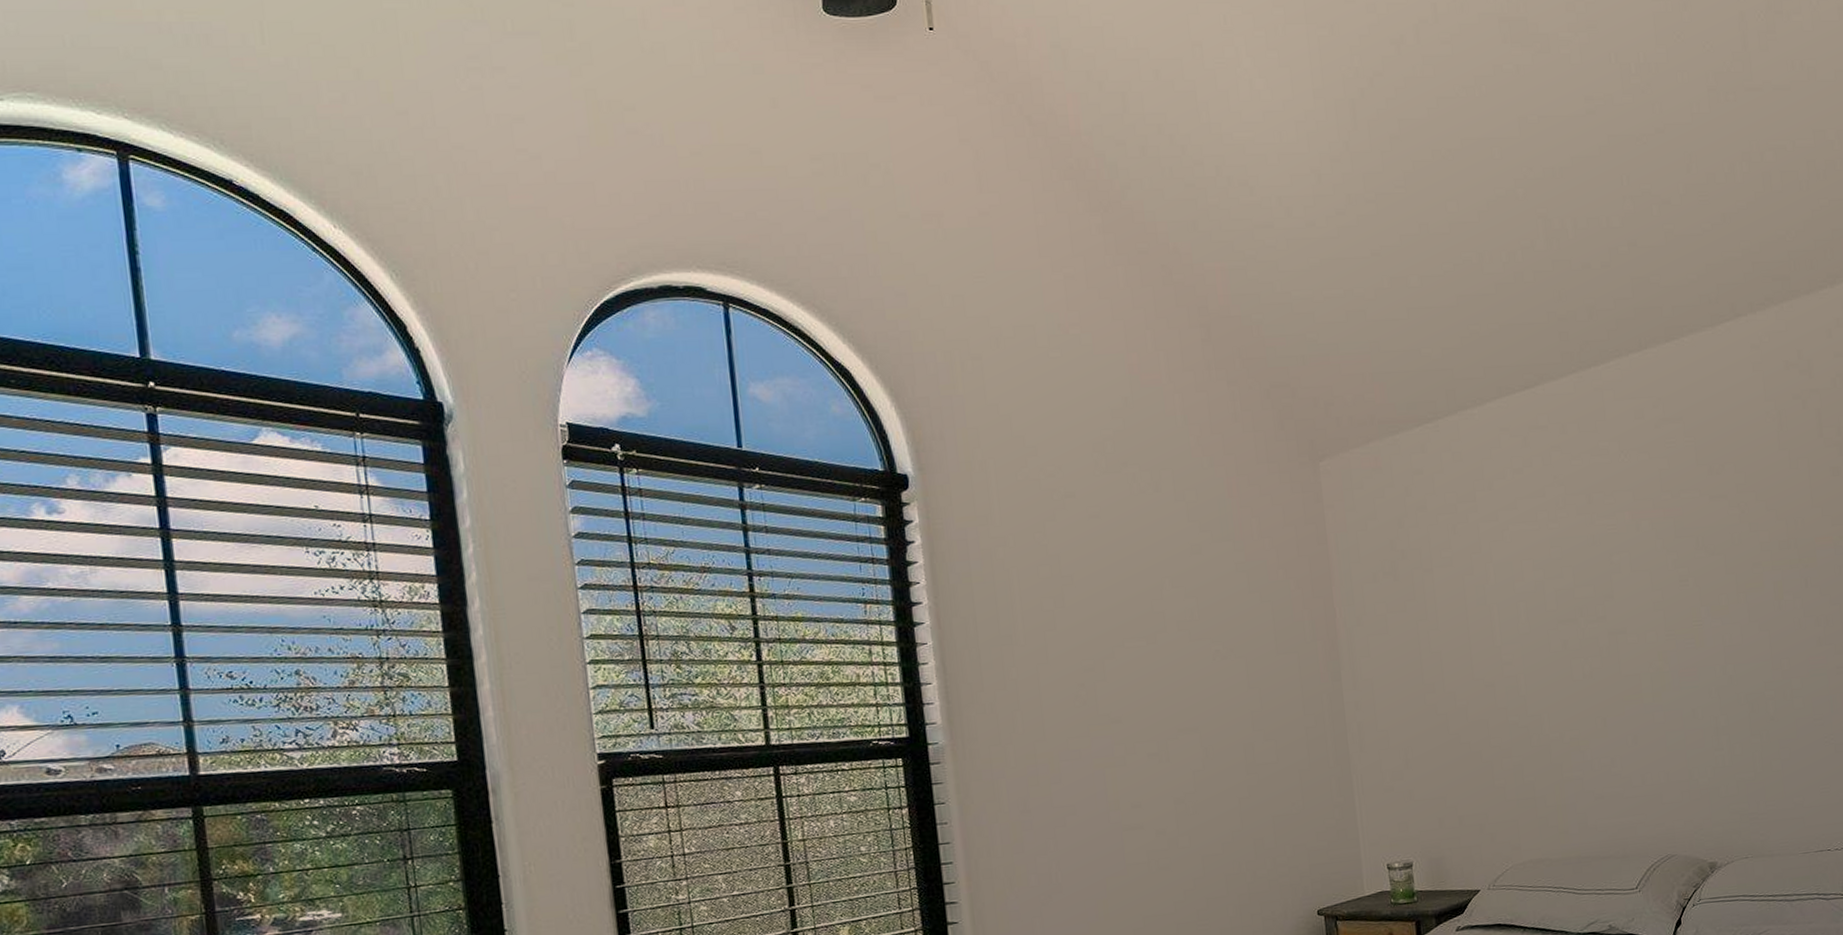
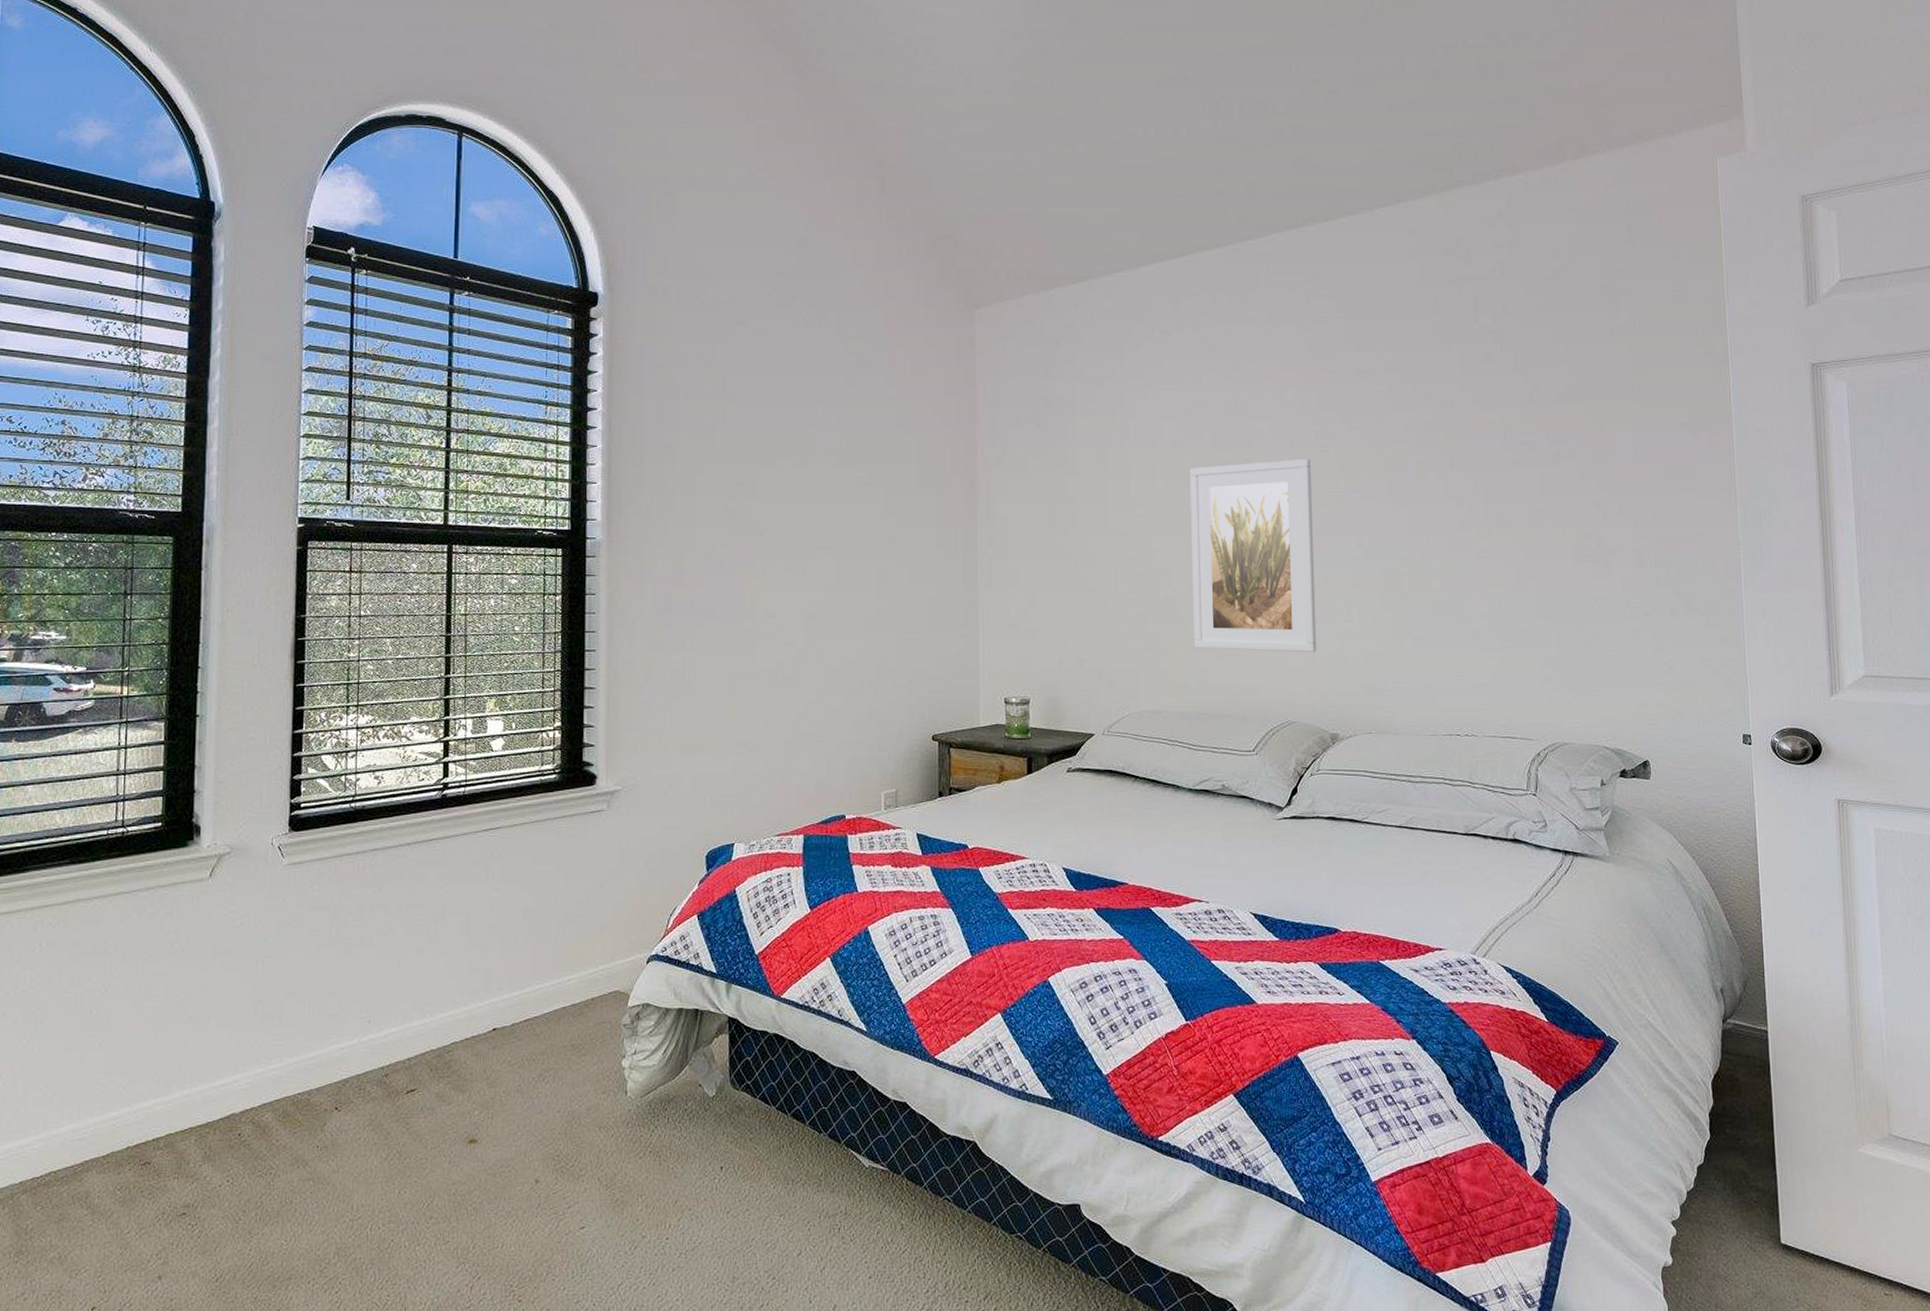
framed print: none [1552,590,1690,793] -> present [1189,459,1317,652]

